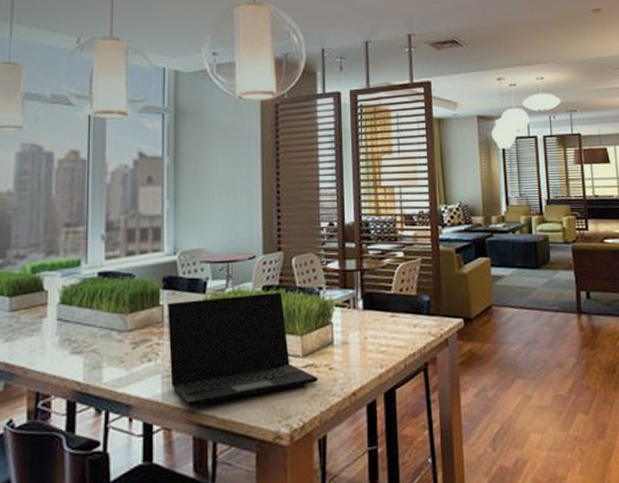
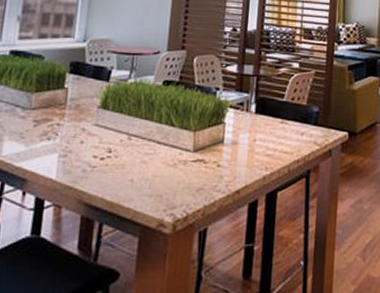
laptop: present [168,292,318,406] -> none [66,86,206,187]

